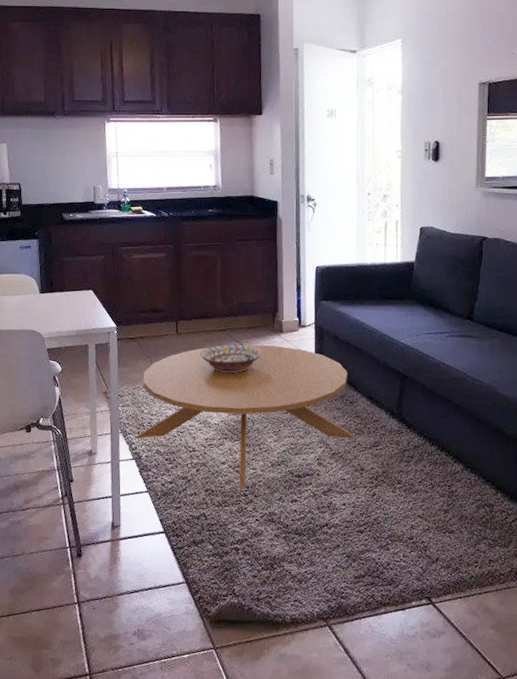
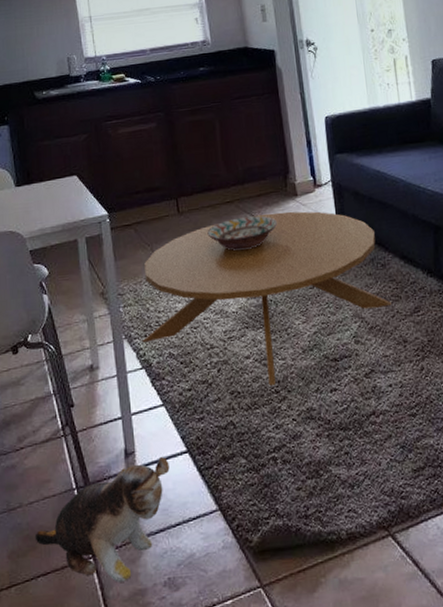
plush toy: none [32,533,148,626] -> present [34,457,170,582]

